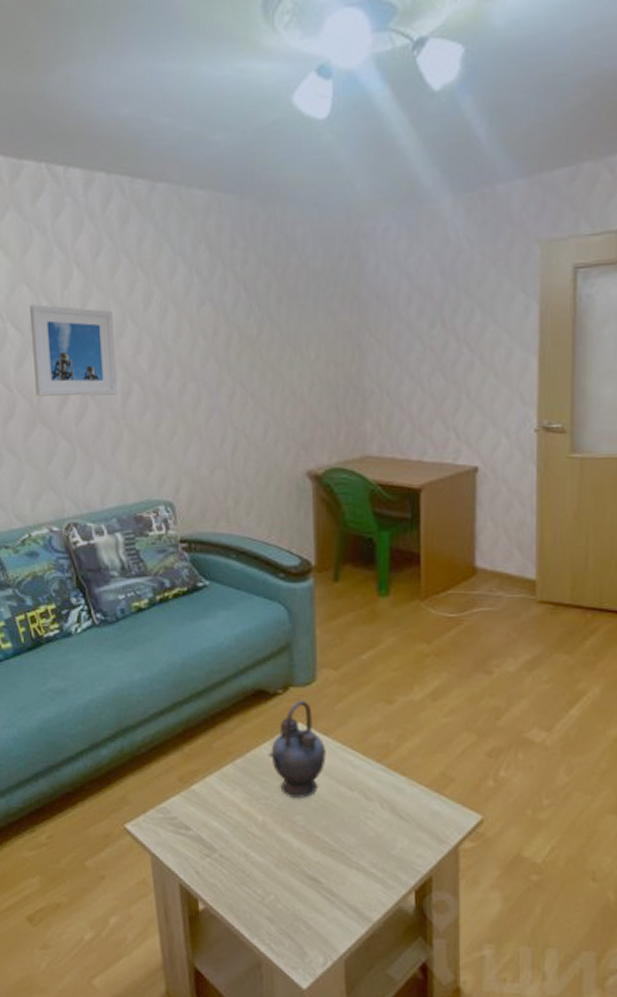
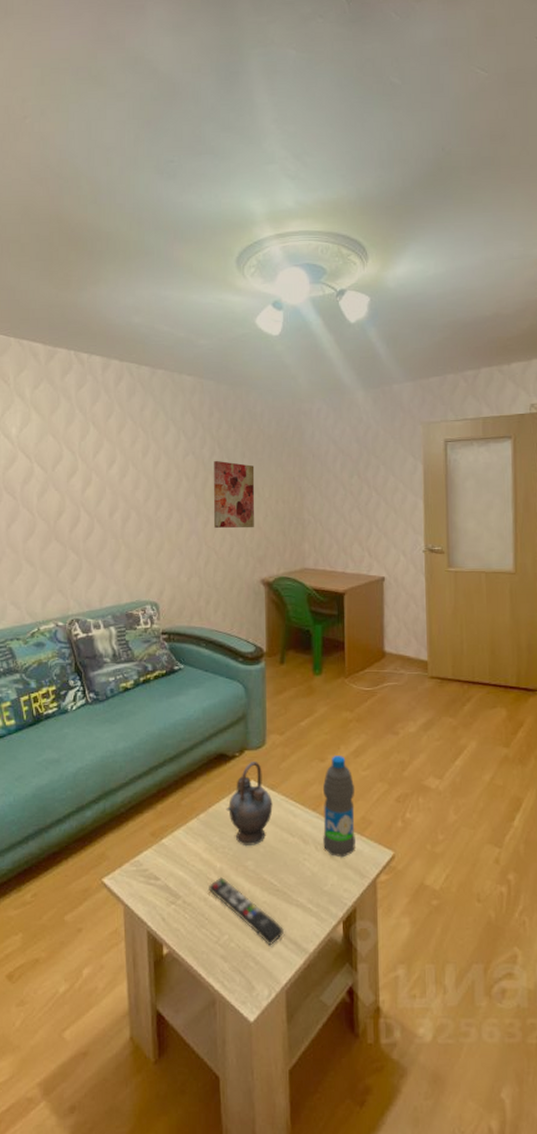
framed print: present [30,304,117,397] -> none [53,451,118,520]
wall art: none [239,309,297,403] -> present [213,460,255,529]
remote control: none [249,832,343,911] -> present [209,877,285,946]
water bottle: none [389,697,433,819] -> present [322,756,355,858]

